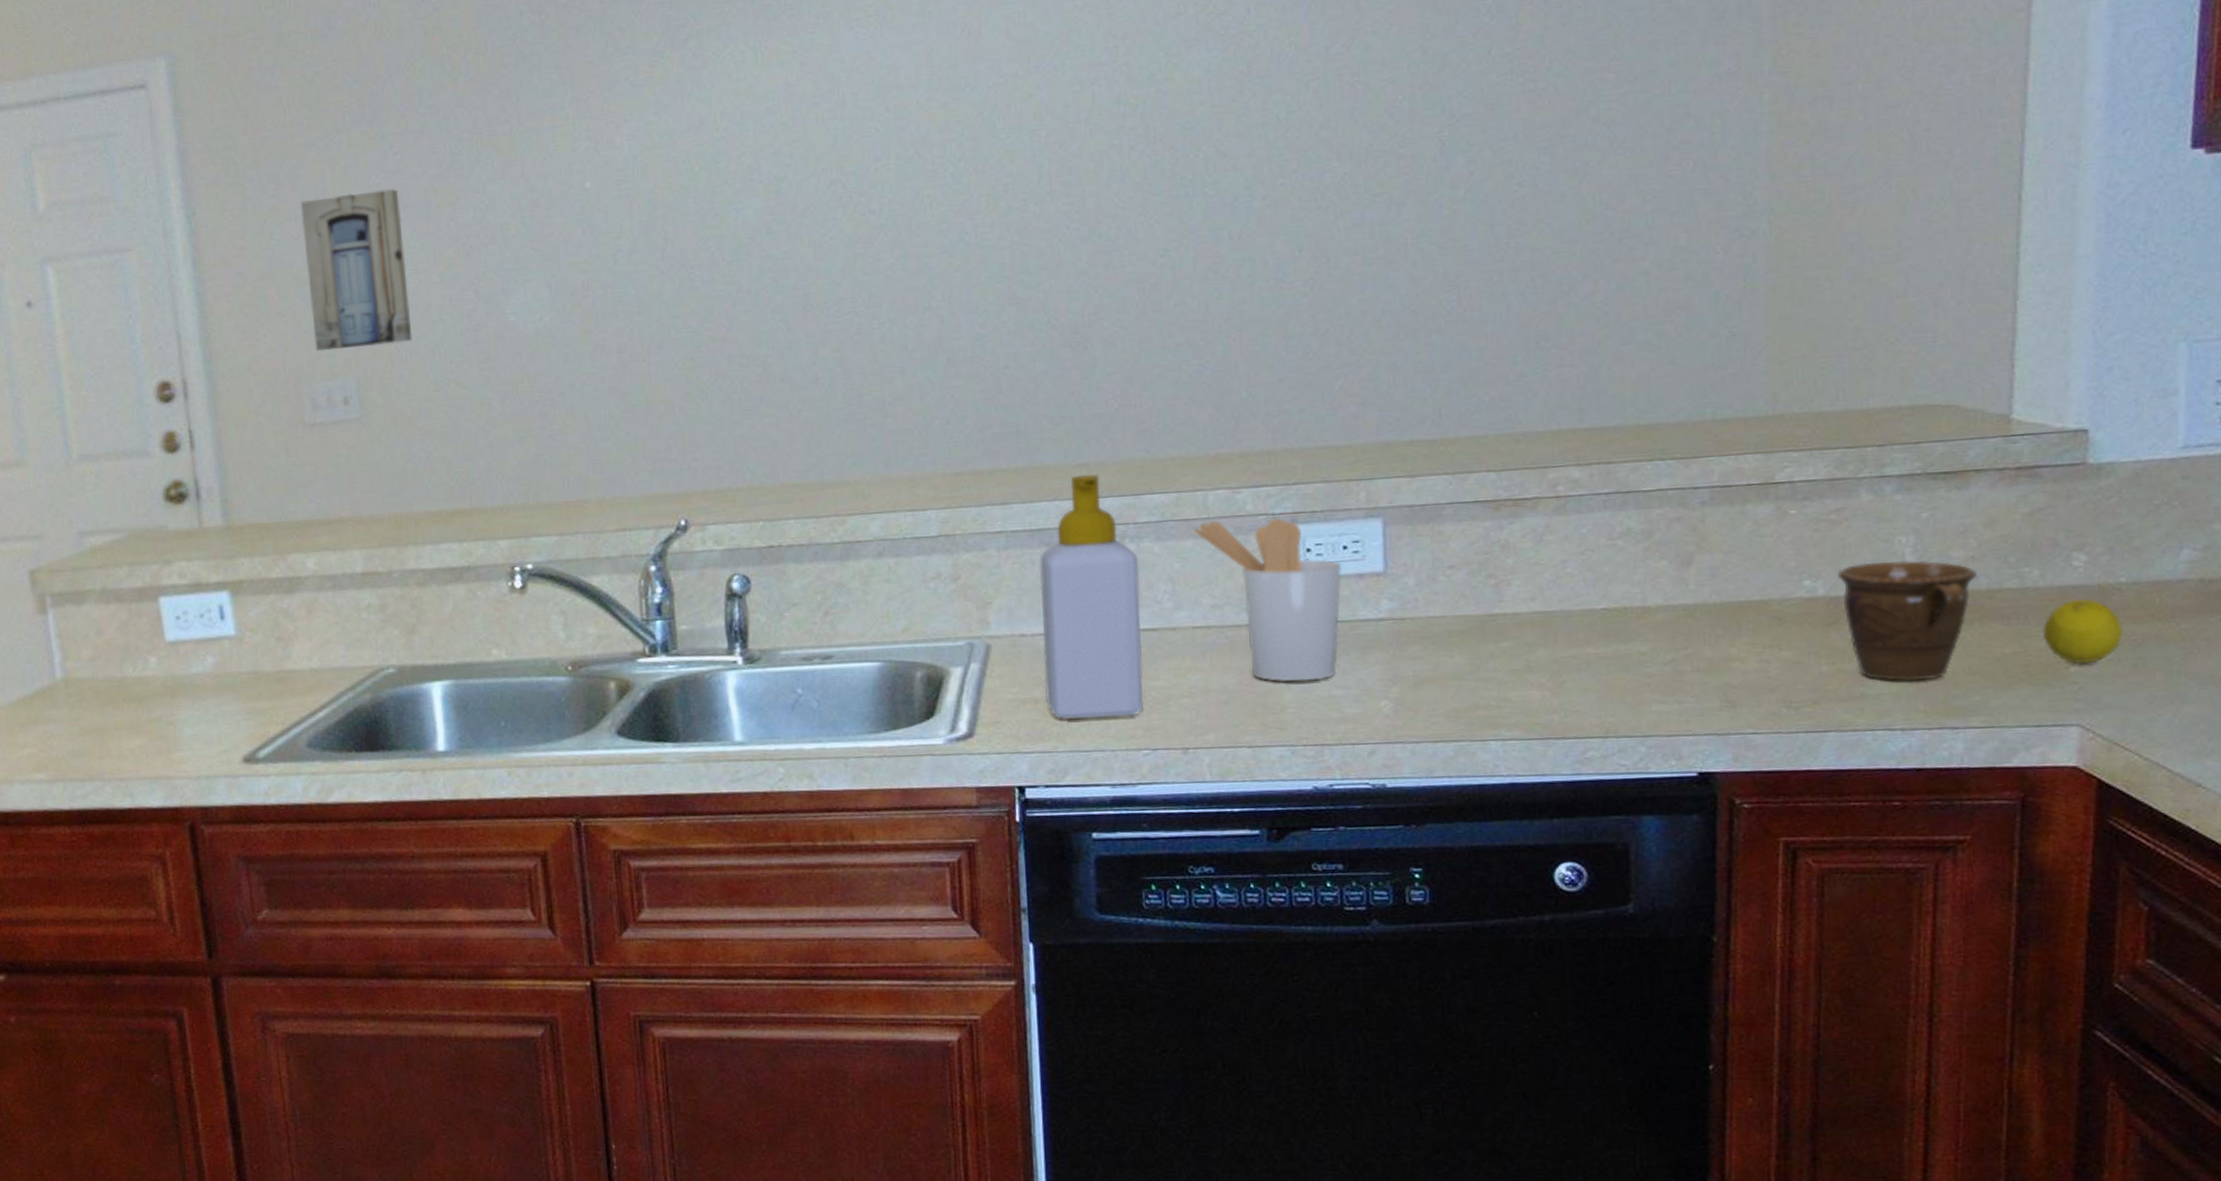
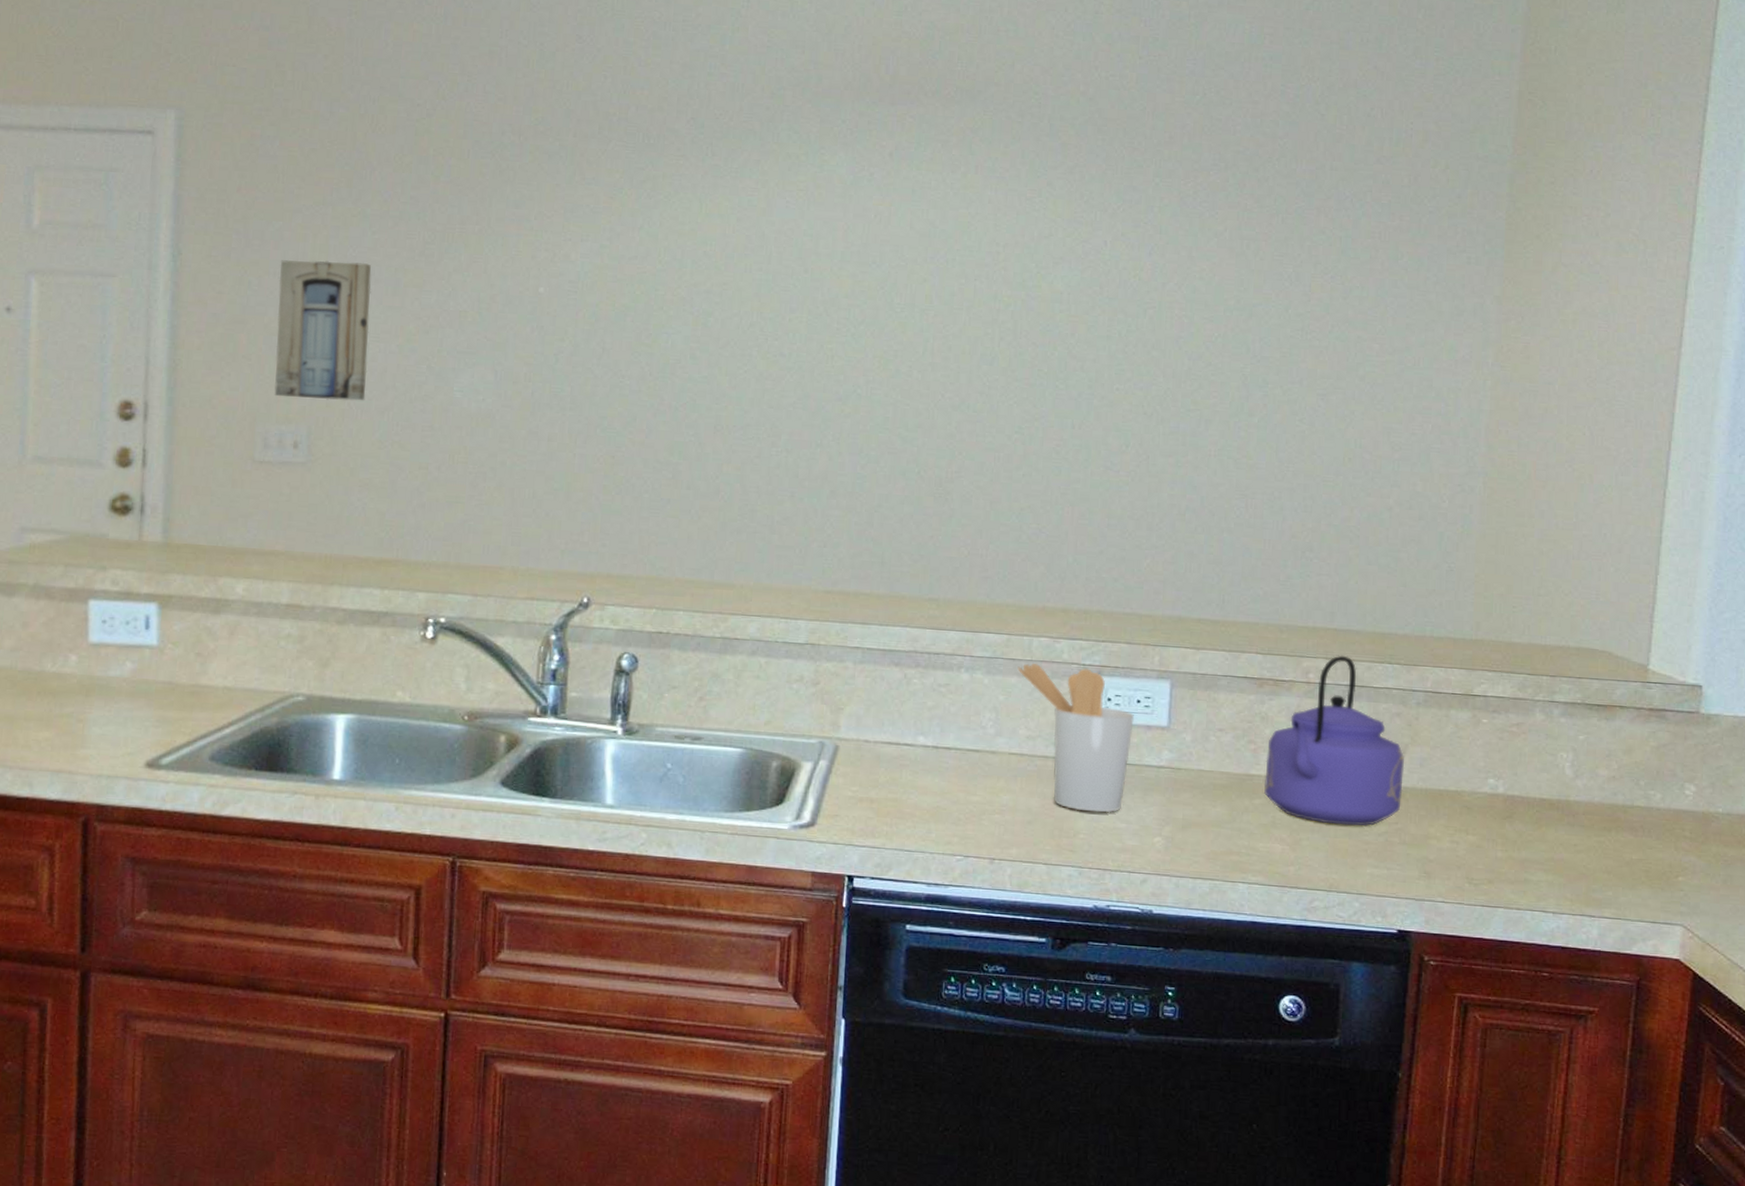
soap bottle: present [1039,475,1143,719] -> none [880,608,971,825]
kettle: none [1511,458,1692,660] -> present [1264,655,1405,827]
mug: present [1837,560,1977,682] -> none [1514,770,1616,873]
fruit: present [2043,599,2124,664] -> none [1661,821,1718,876]

